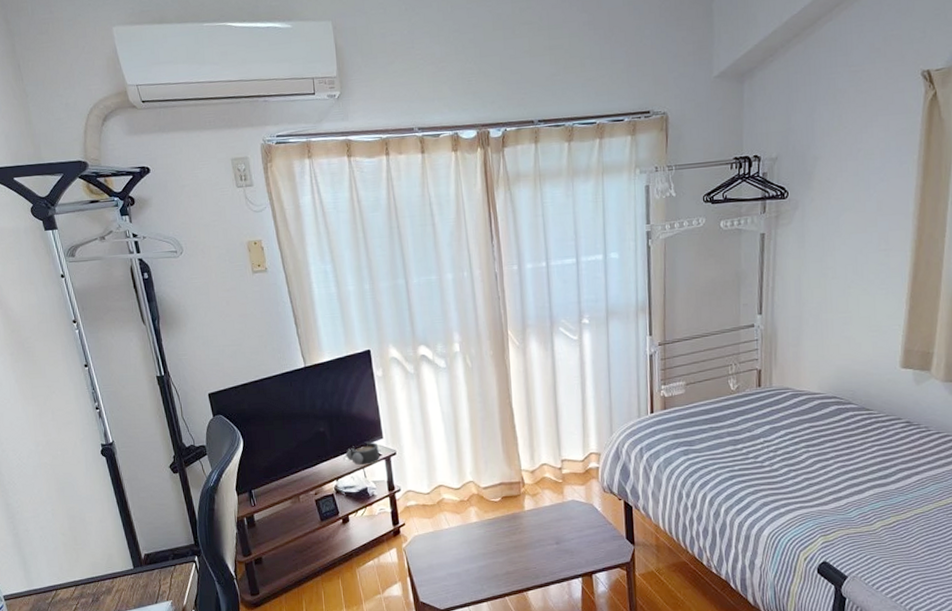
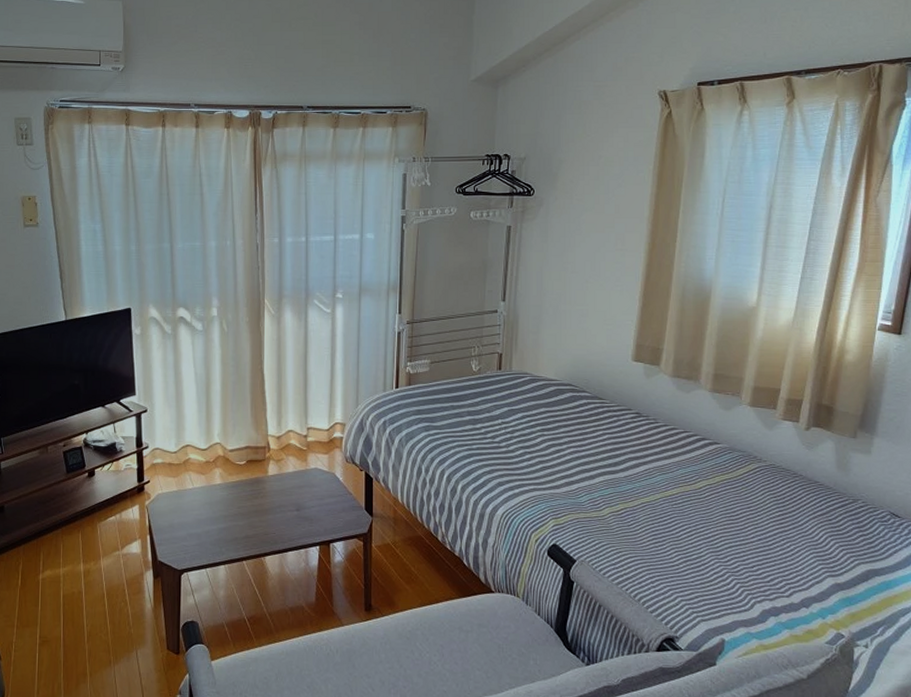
alarm clock: present [342,441,381,465] -> none [94,397,133,419]

